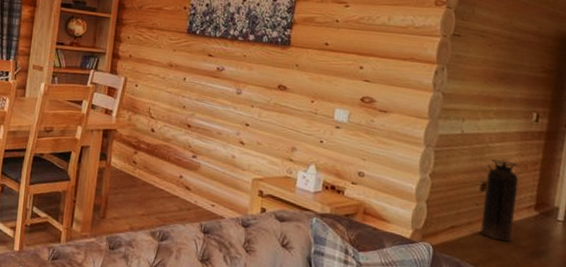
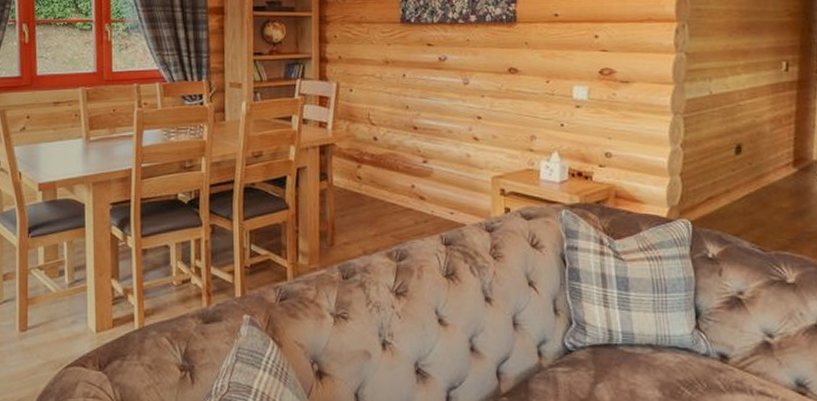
fire extinguisher: present [479,159,519,242] -> none [738,118,774,205]

